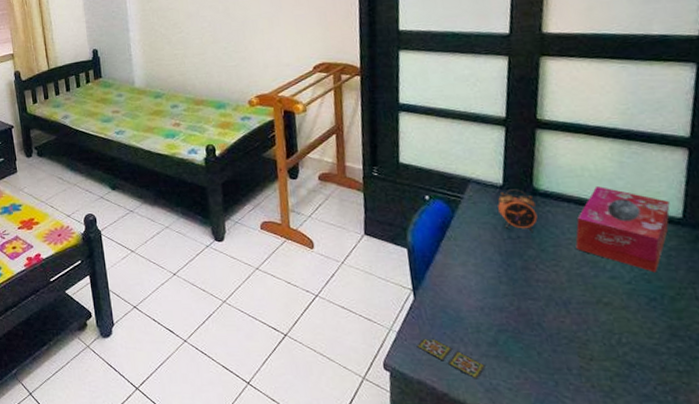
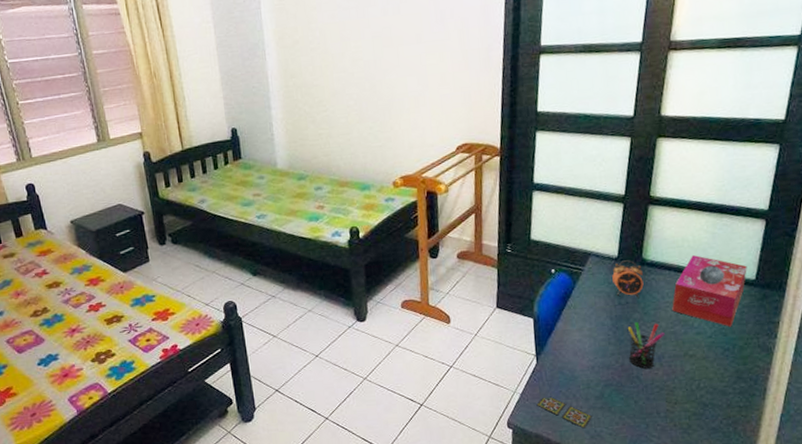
pen holder: none [521,260,570,315] -> present [627,322,665,369]

